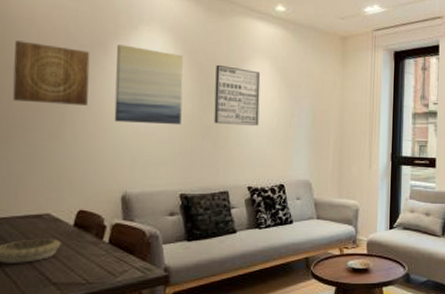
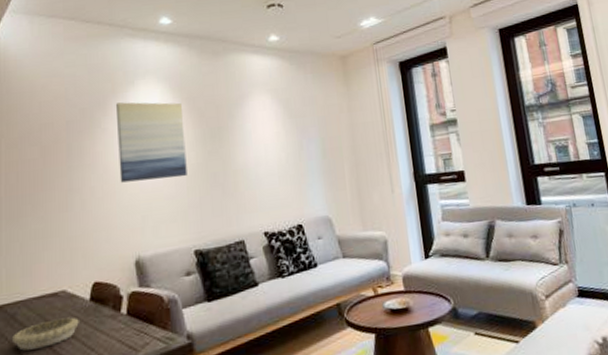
wall art: present [12,40,90,105] -> none [19,114,93,177]
wall art: present [214,64,261,126] -> none [216,106,267,170]

